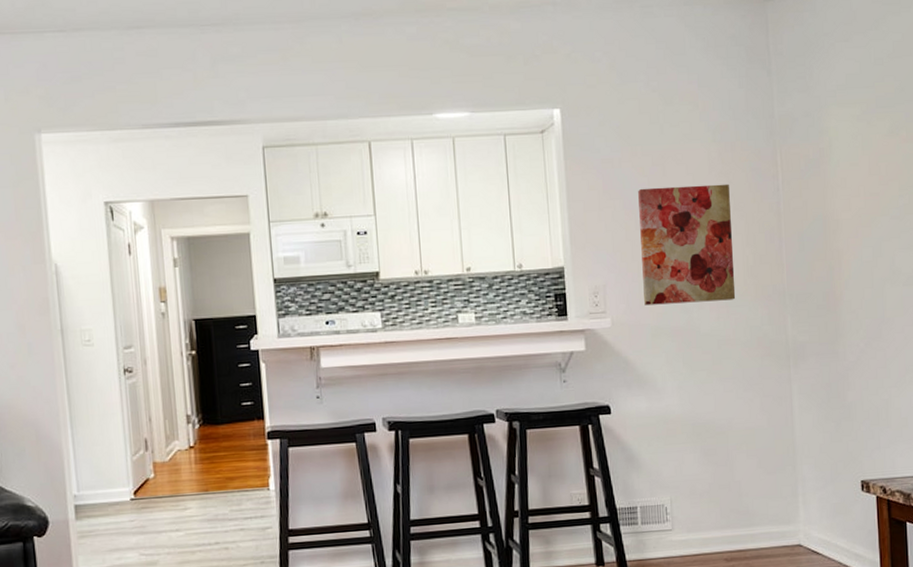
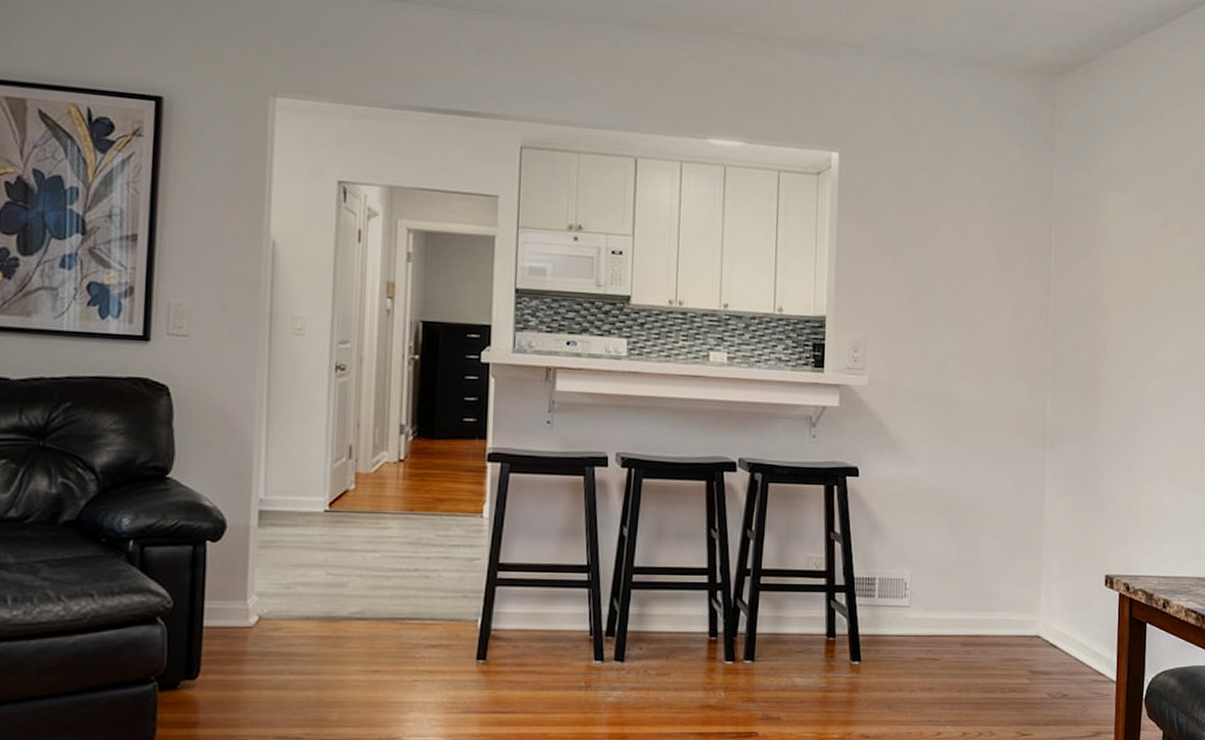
wall art: present [638,183,736,306] -> none [904,246,1002,373]

